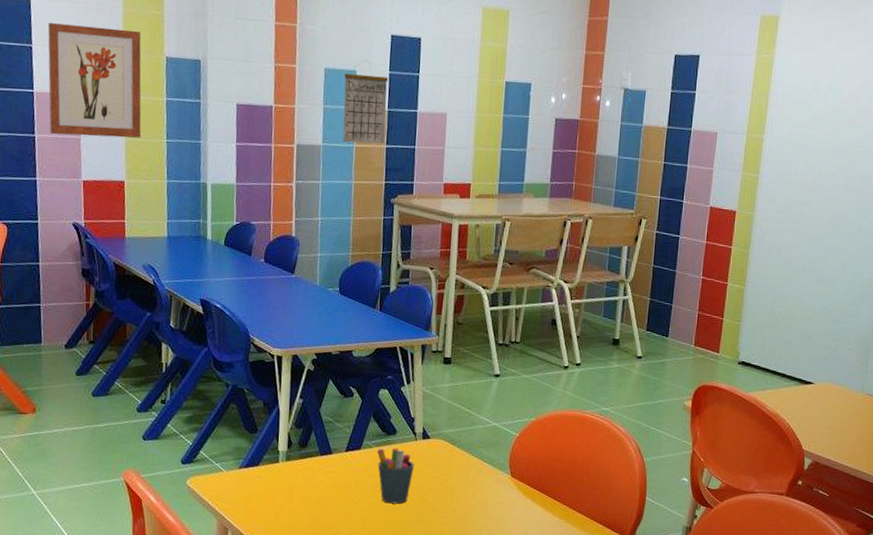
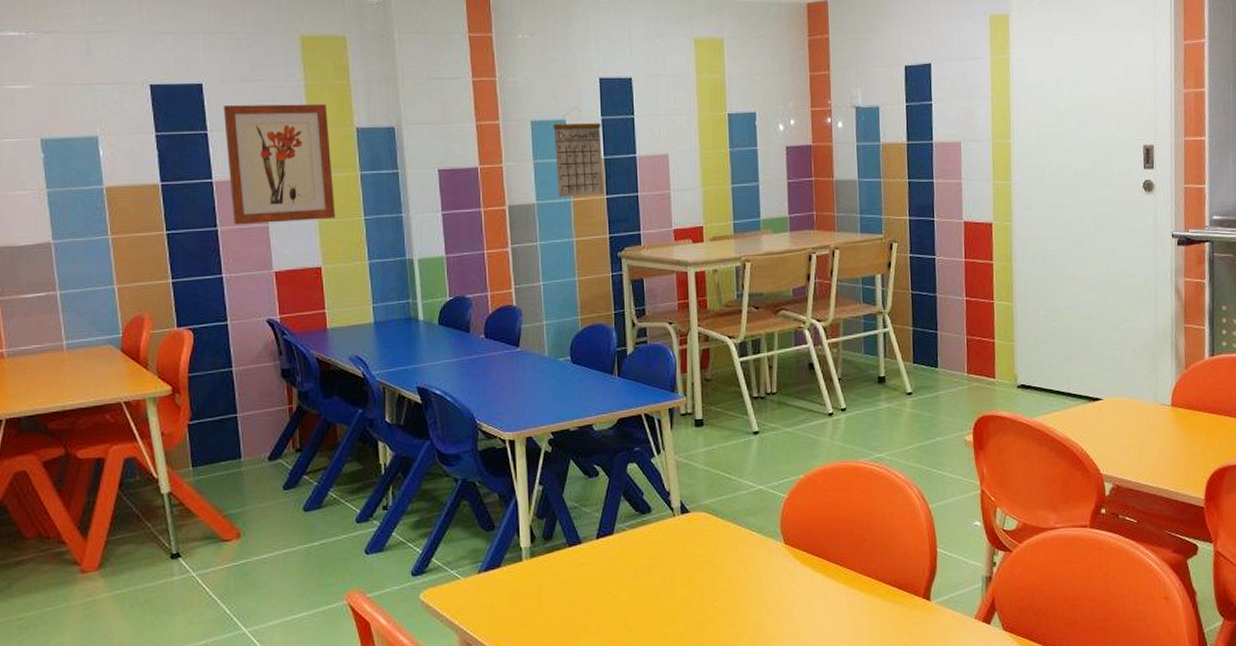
pen holder: present [377,448,414,504] -> none [632,529,675,592]

